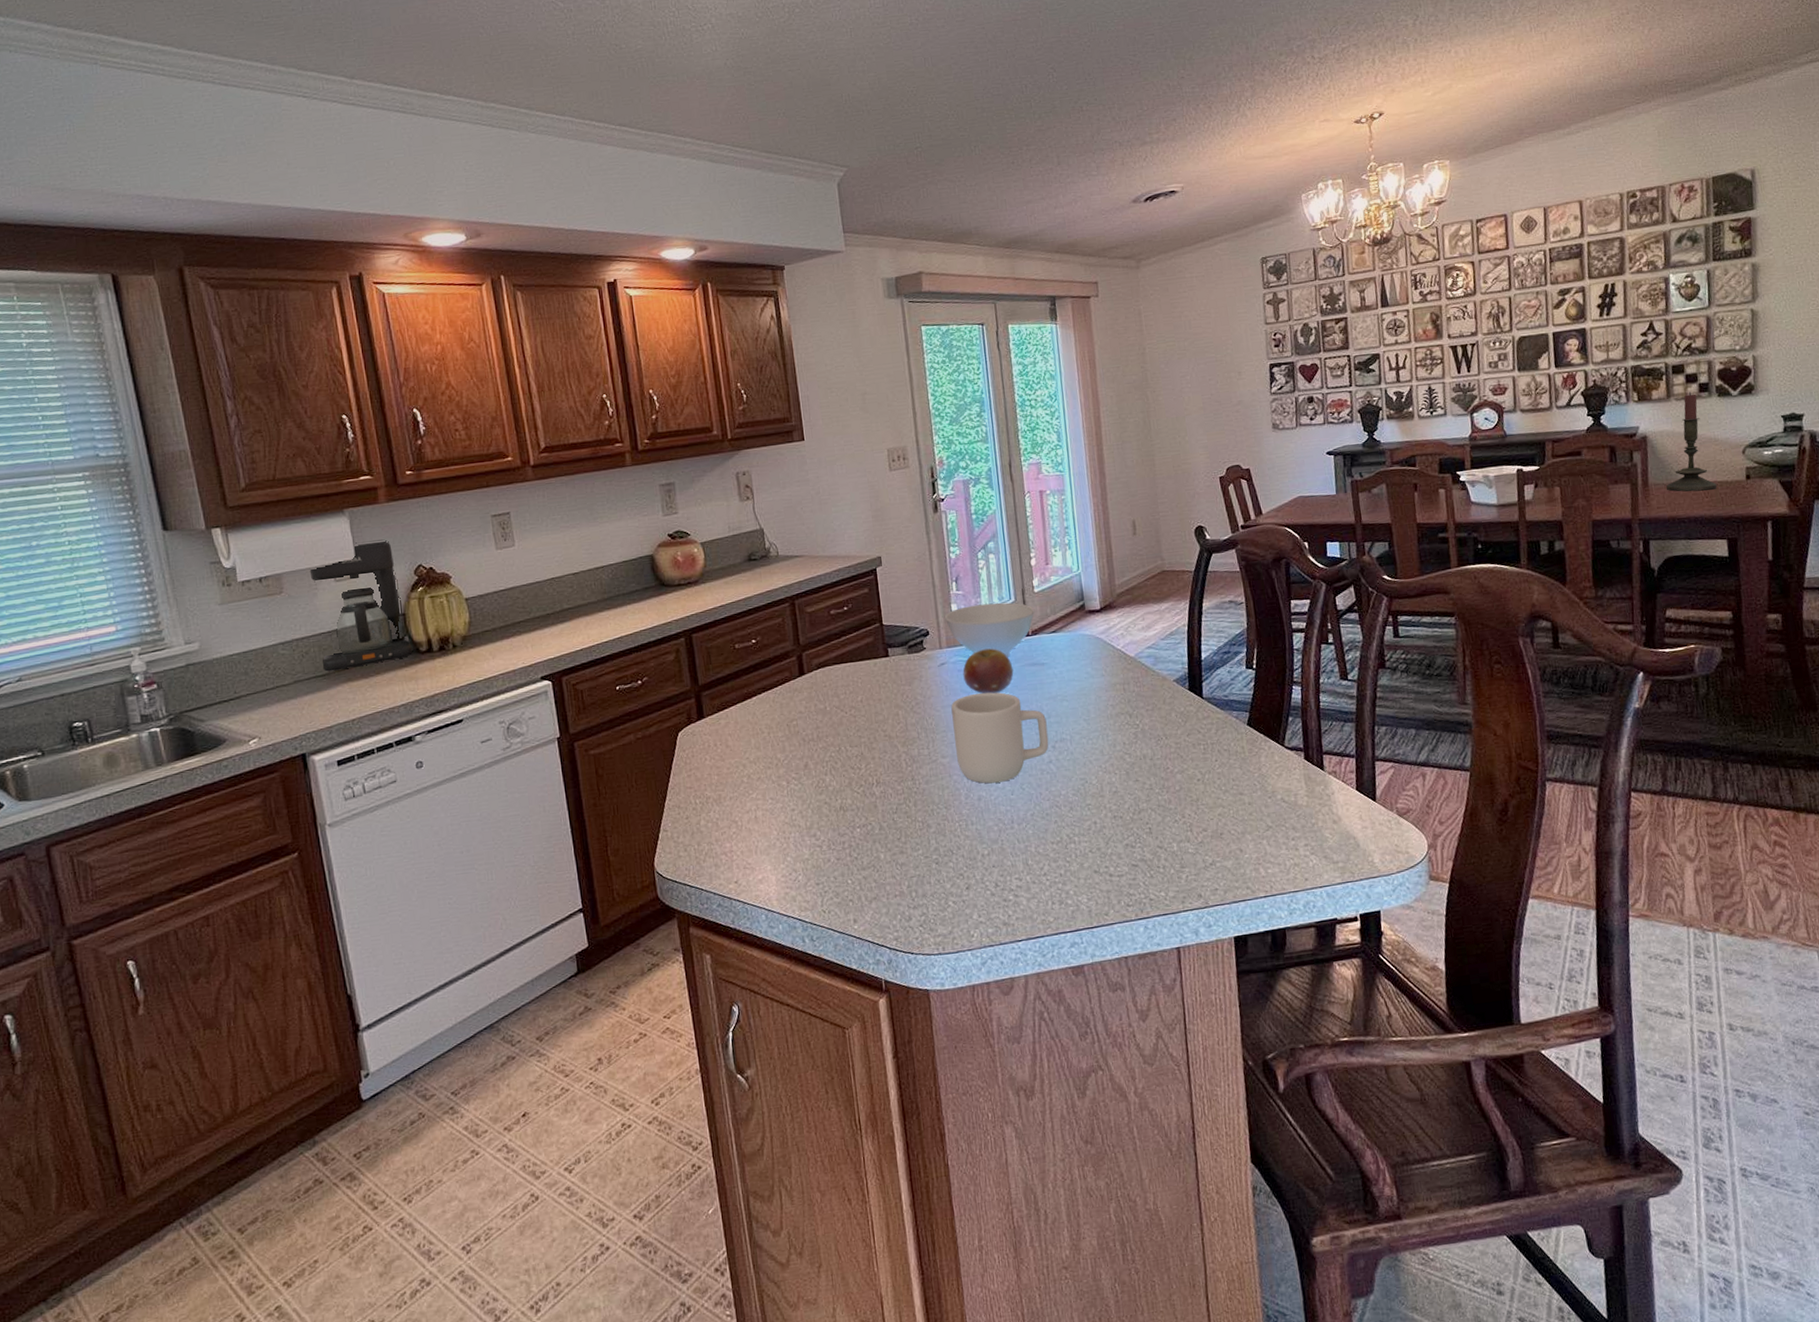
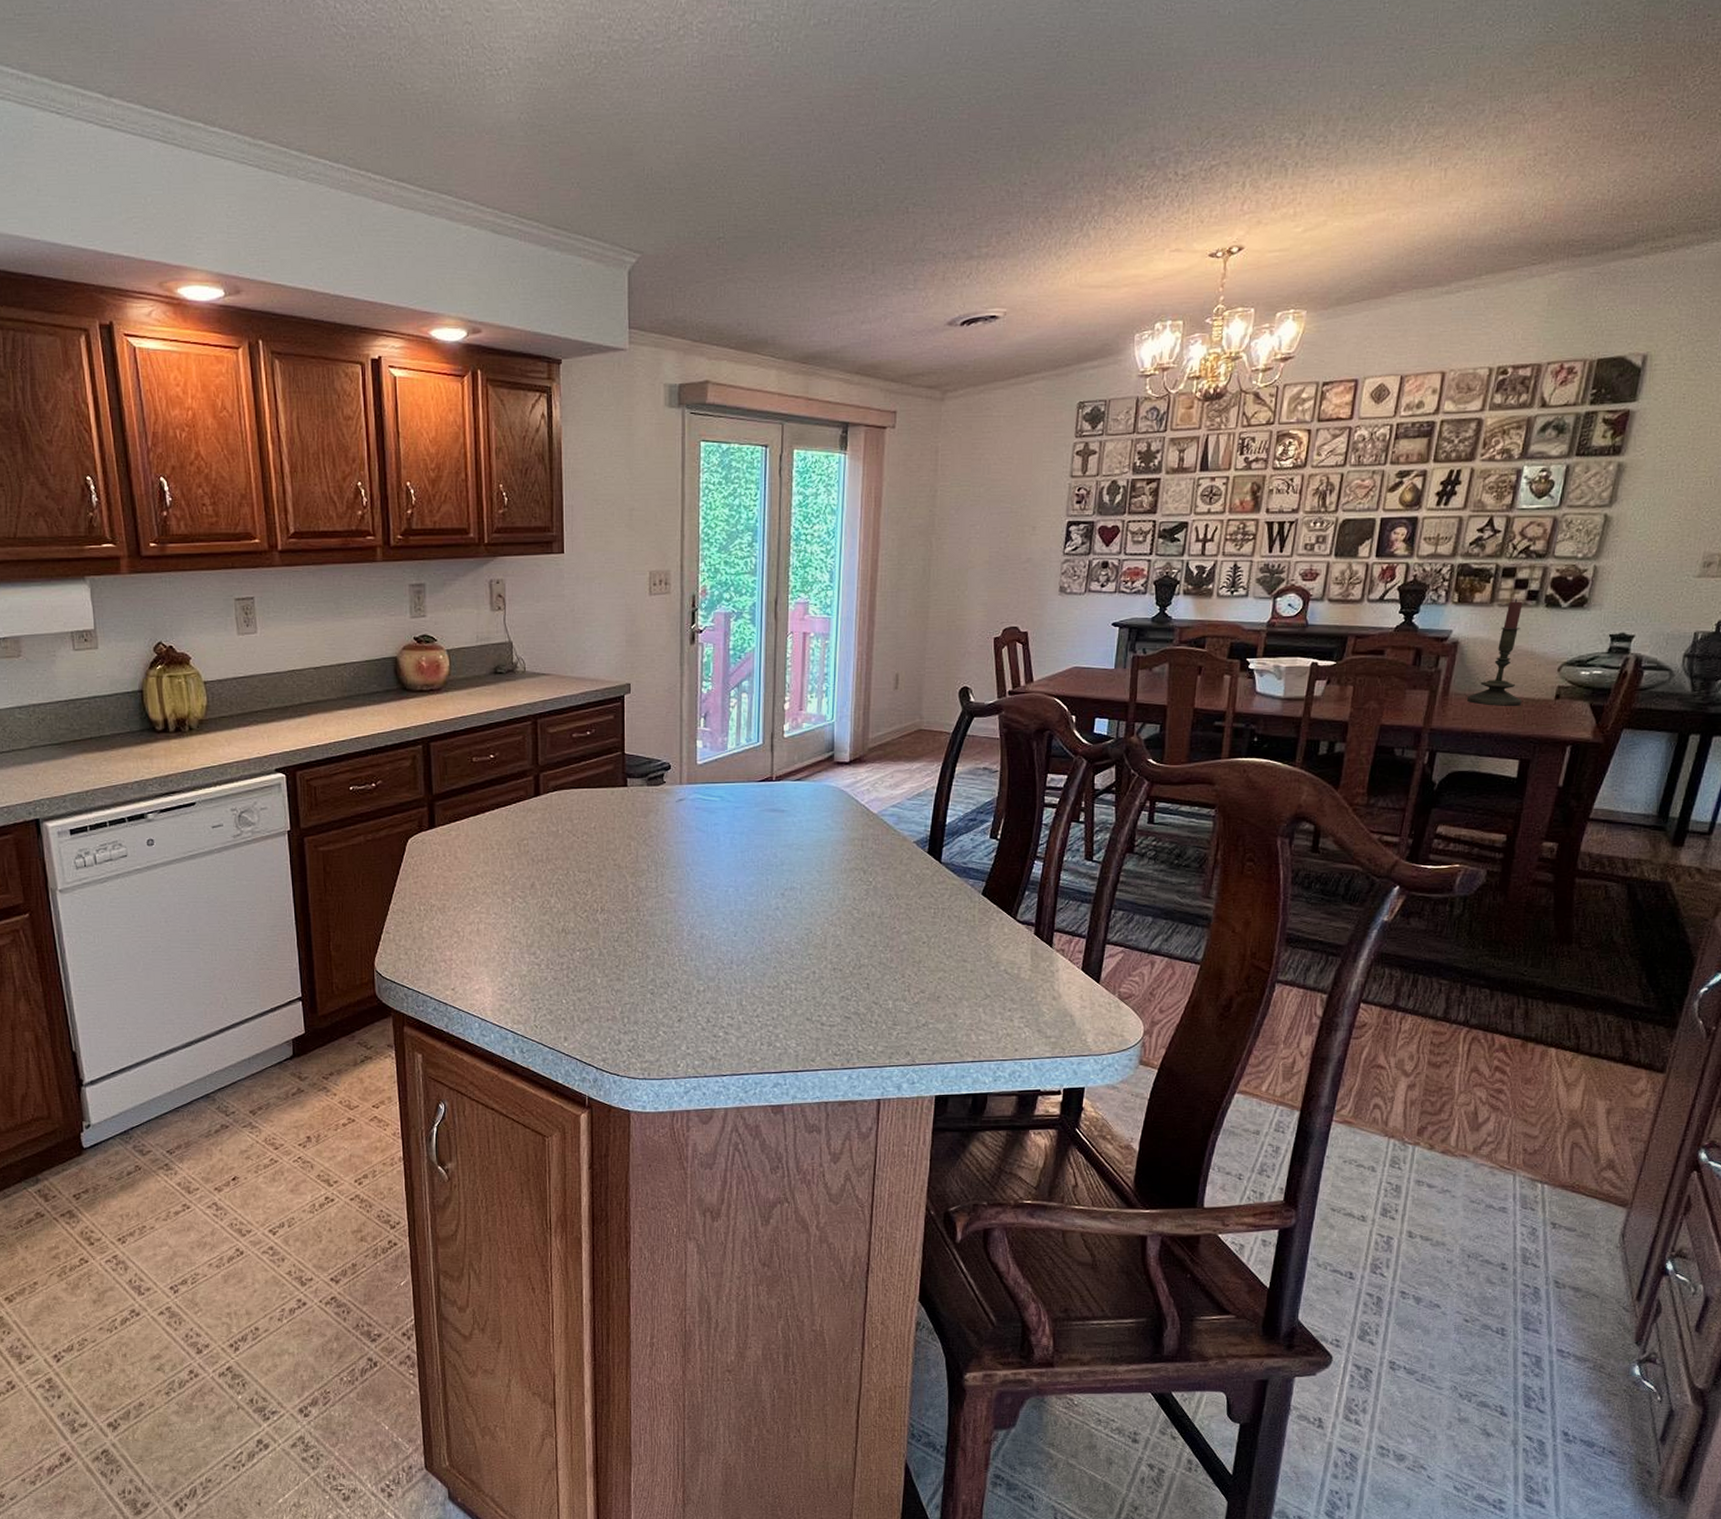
coffee maker: present [309,539,412,672] -> none [48,612,148,741]
bowl: present [944,602,1035,657] -> none [688,744,782,800]
mug: present [951,692,1049,784] -> none [683,832,779,923]
fruit: present [963,648,1014,694] -> none [700,789,752,835]

